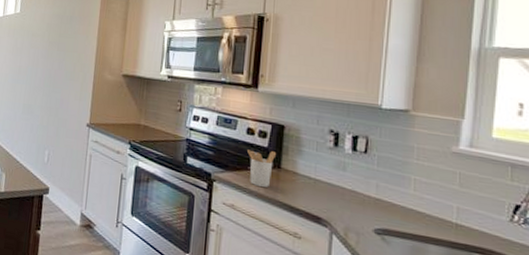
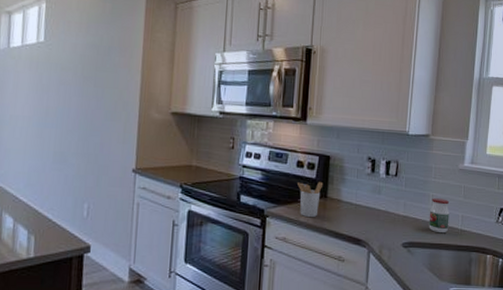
jar: none [410,182,439,225] -> present [429,198,450,234]

